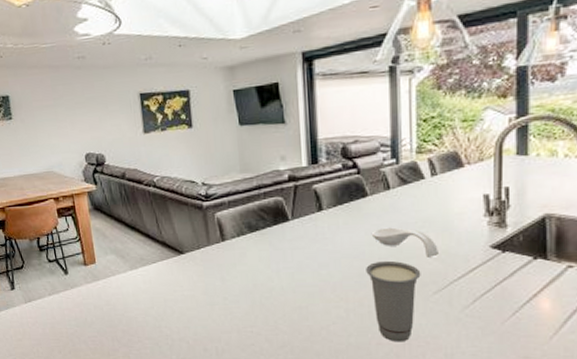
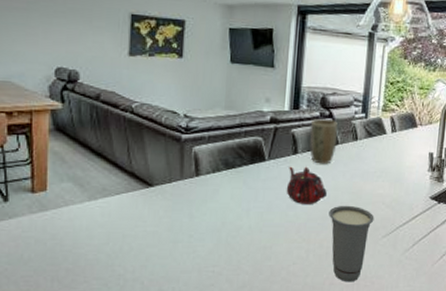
teapot: none [315,223,361,262] -> present [286,166,327,204]
plant pot: none [332,170,366,219] -> present [309,119,338,164]
spoon rest: present [371,227,438,258] -> none [337,174,391,204]

